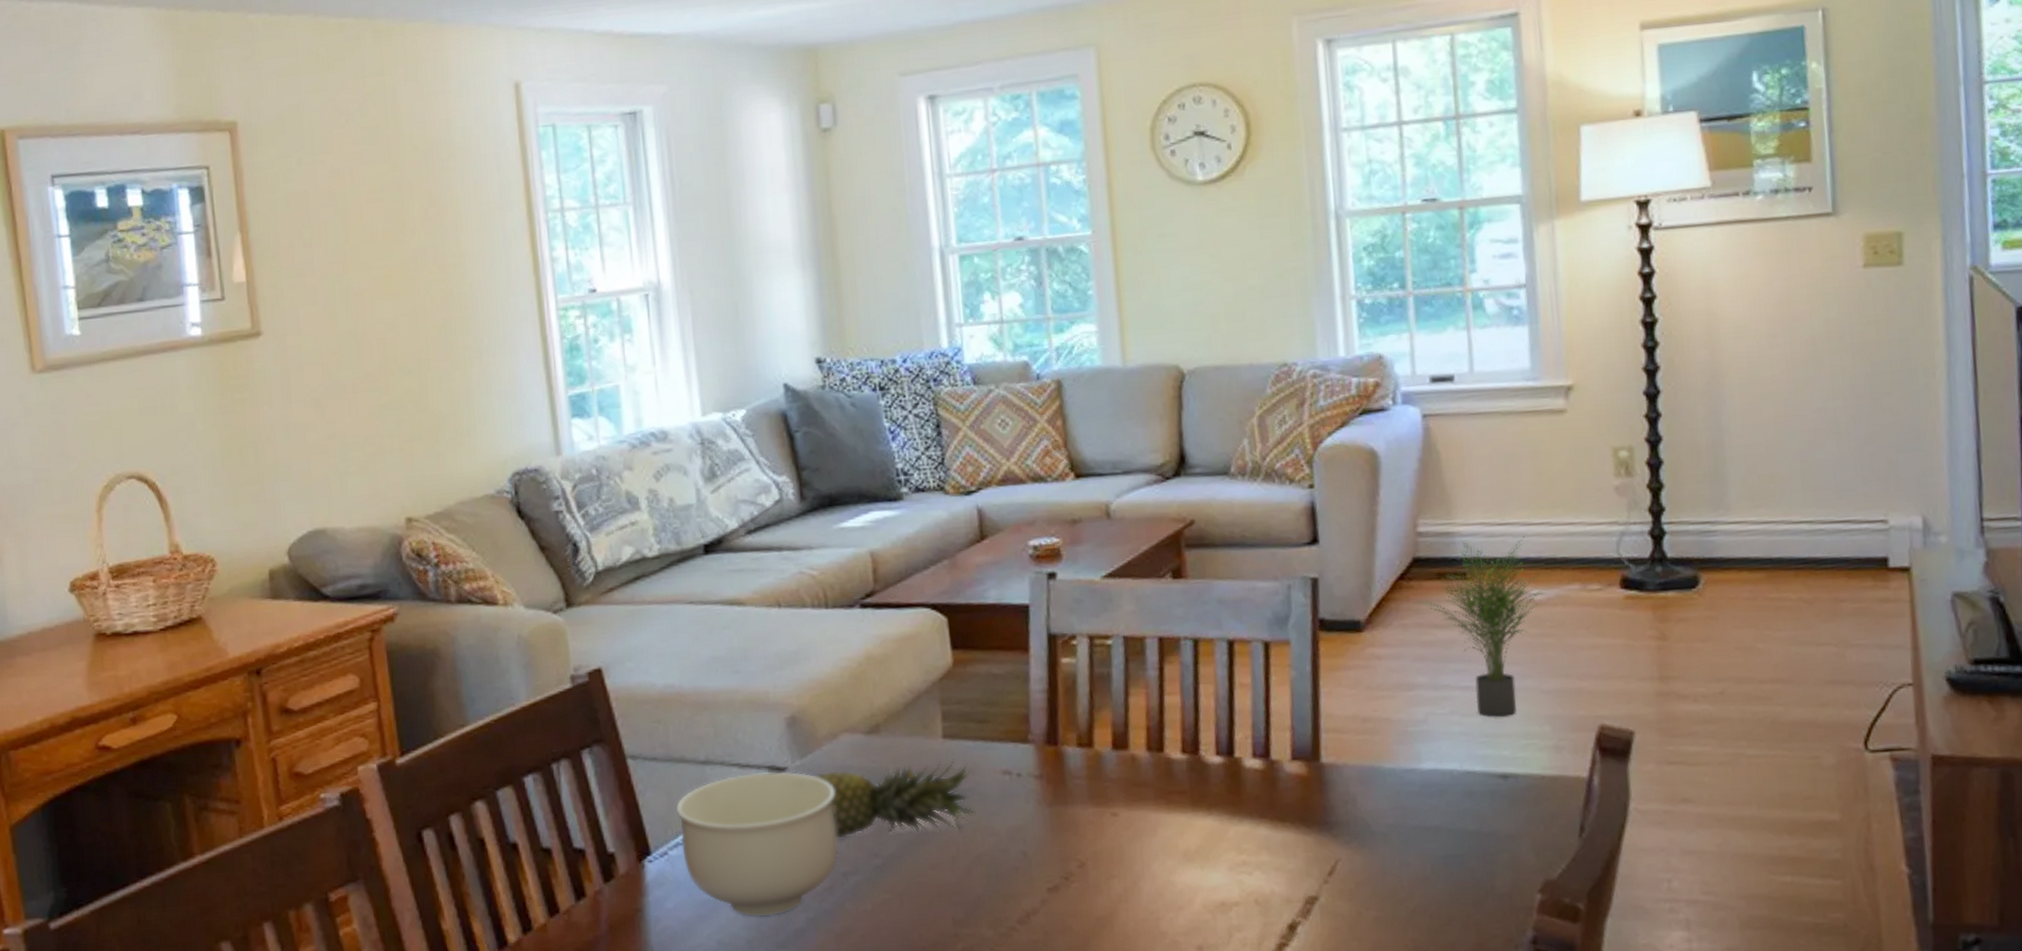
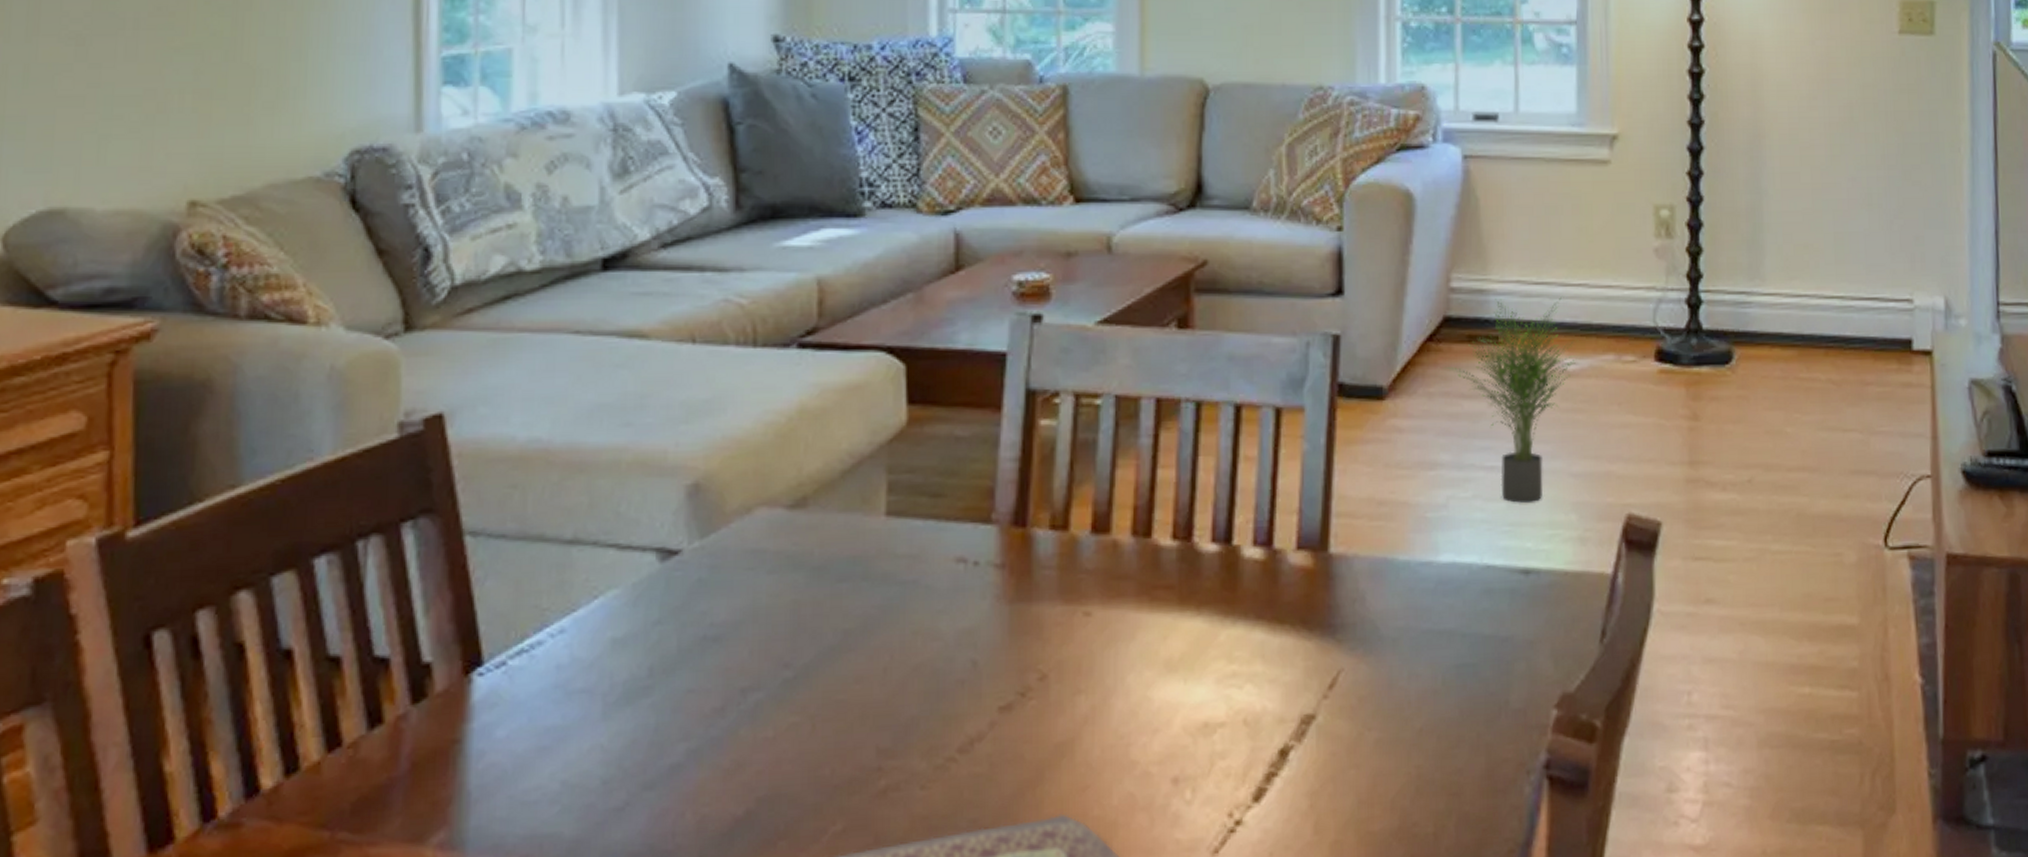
bowl: present [676,771,839,917] -> none [524,555,742,749]
fruit: present [813,758,976,838] -> none [714,541,918,643]

